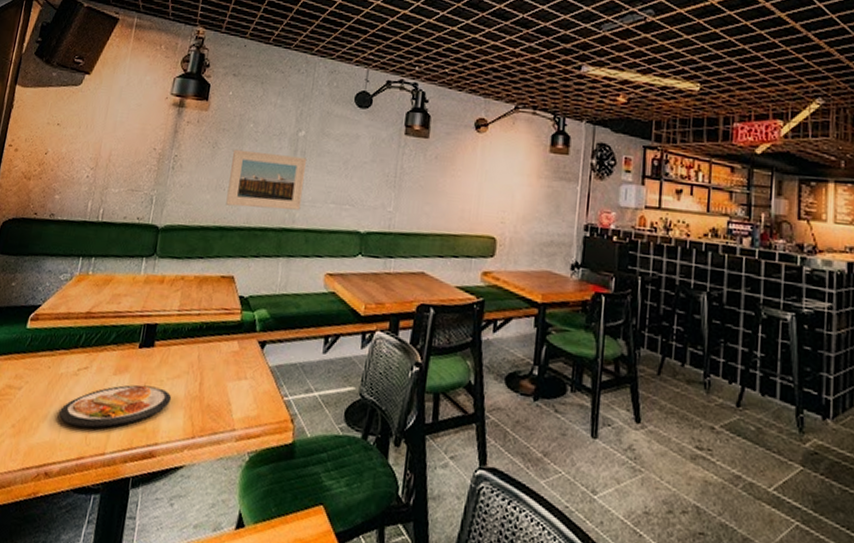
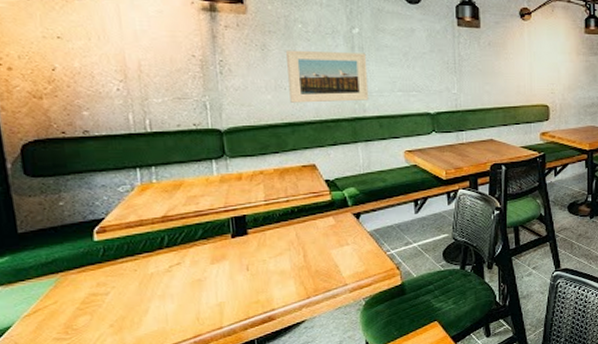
dish: present [59,384,172,428] -> none [161,266,279,313]

